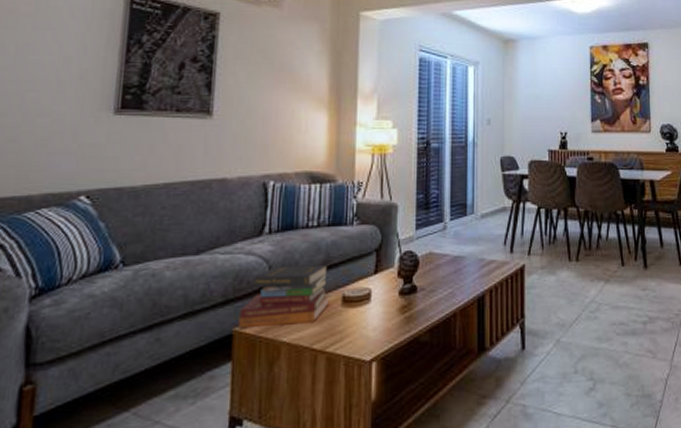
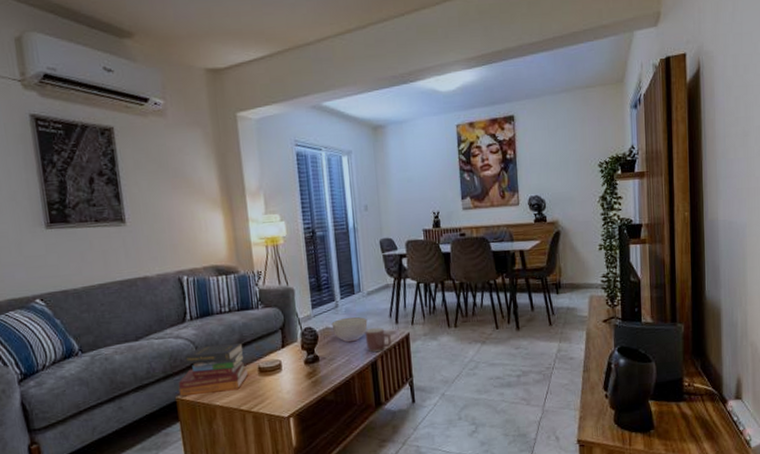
bowl: none [436,241,478,272] -> present [331,317,368,343]
mug: none [474,255,503,286] -> present [364,327,391,353]

